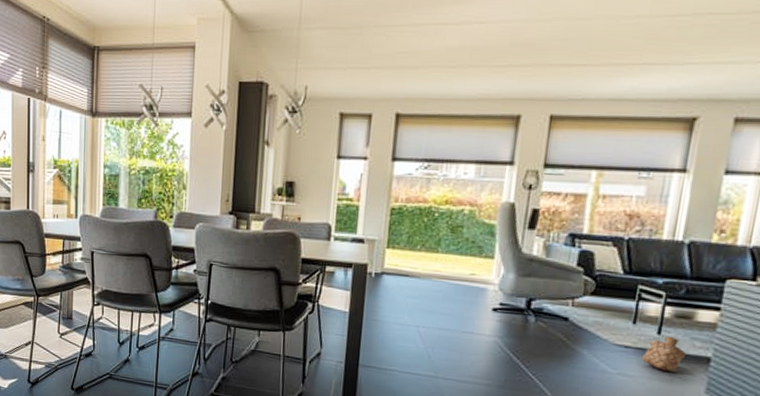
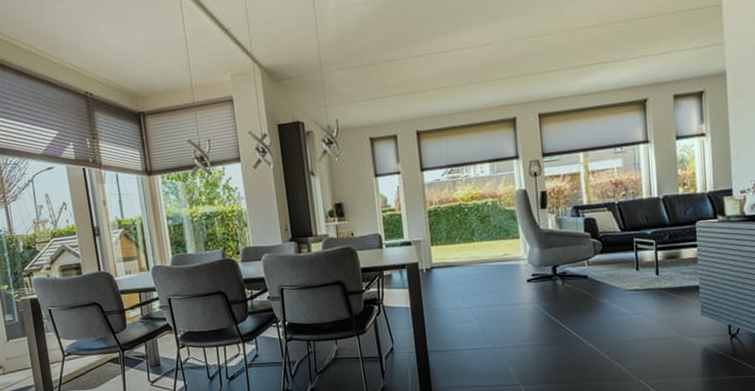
basket: present [641,336,687,373] -> none [649,274,681,304]

